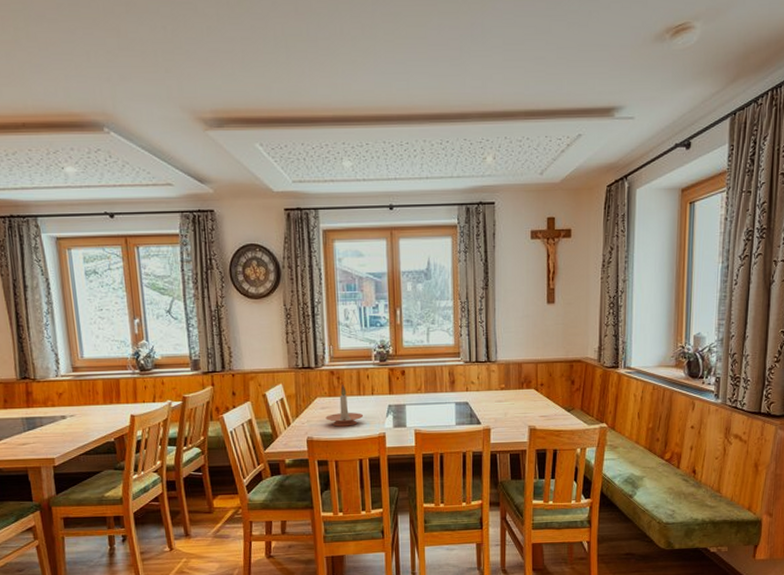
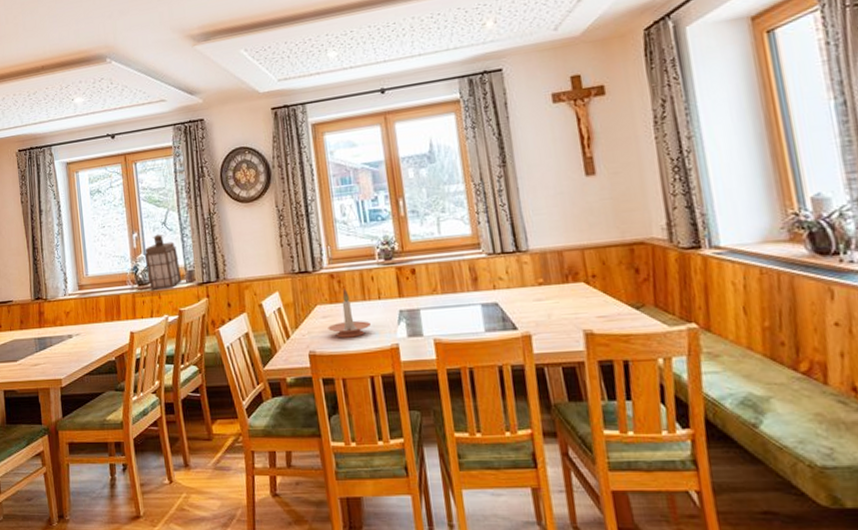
lantern: none [146,322,187,376] -> present [144,234,182,290]

